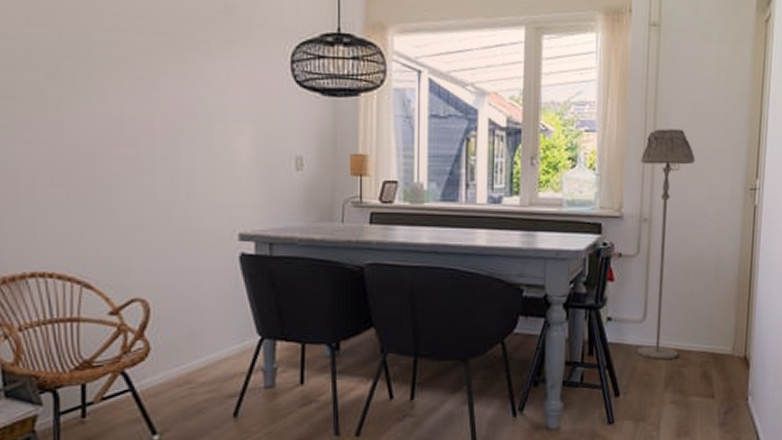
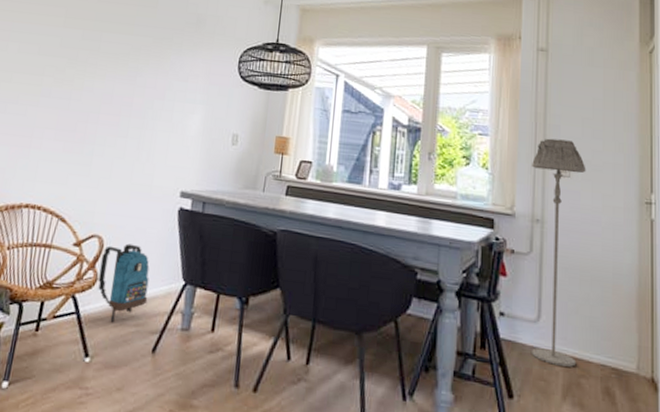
backpack: none [150,303,218,394] -> present [98,243,150,323]

